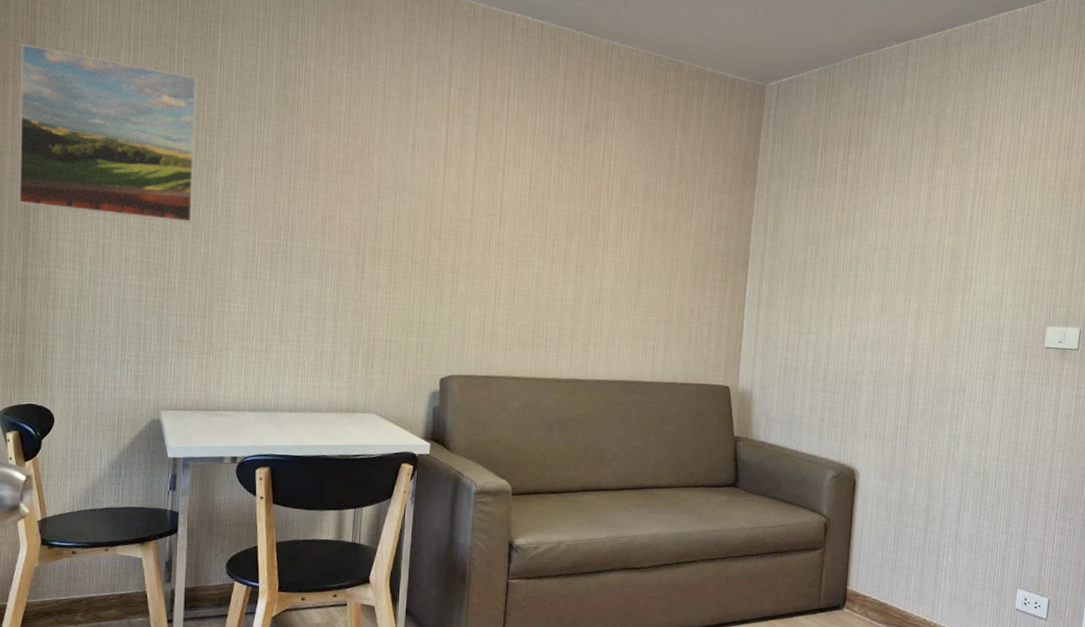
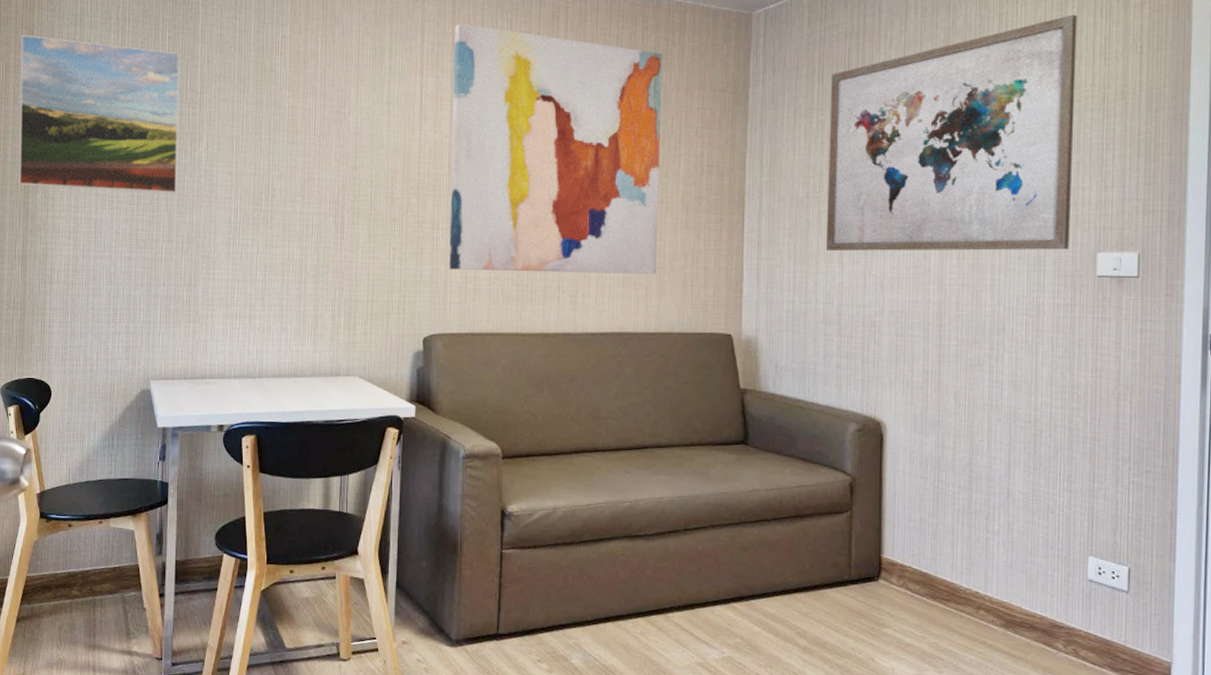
wall art: none [468,71,681,327] -> present [449,23,663,274]
wall art: none [818,110,1049,323] -> present [826,14,1078,251]

